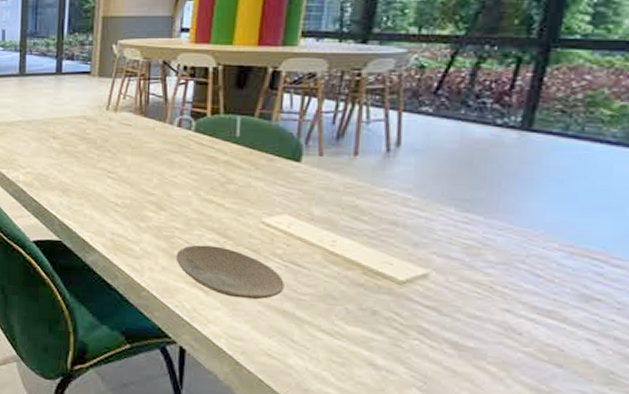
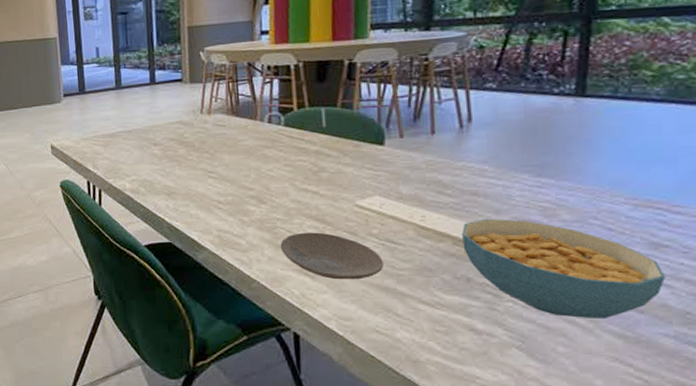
cereal bowl: none [373,250,592,369] -> present [462,218,665,318]

